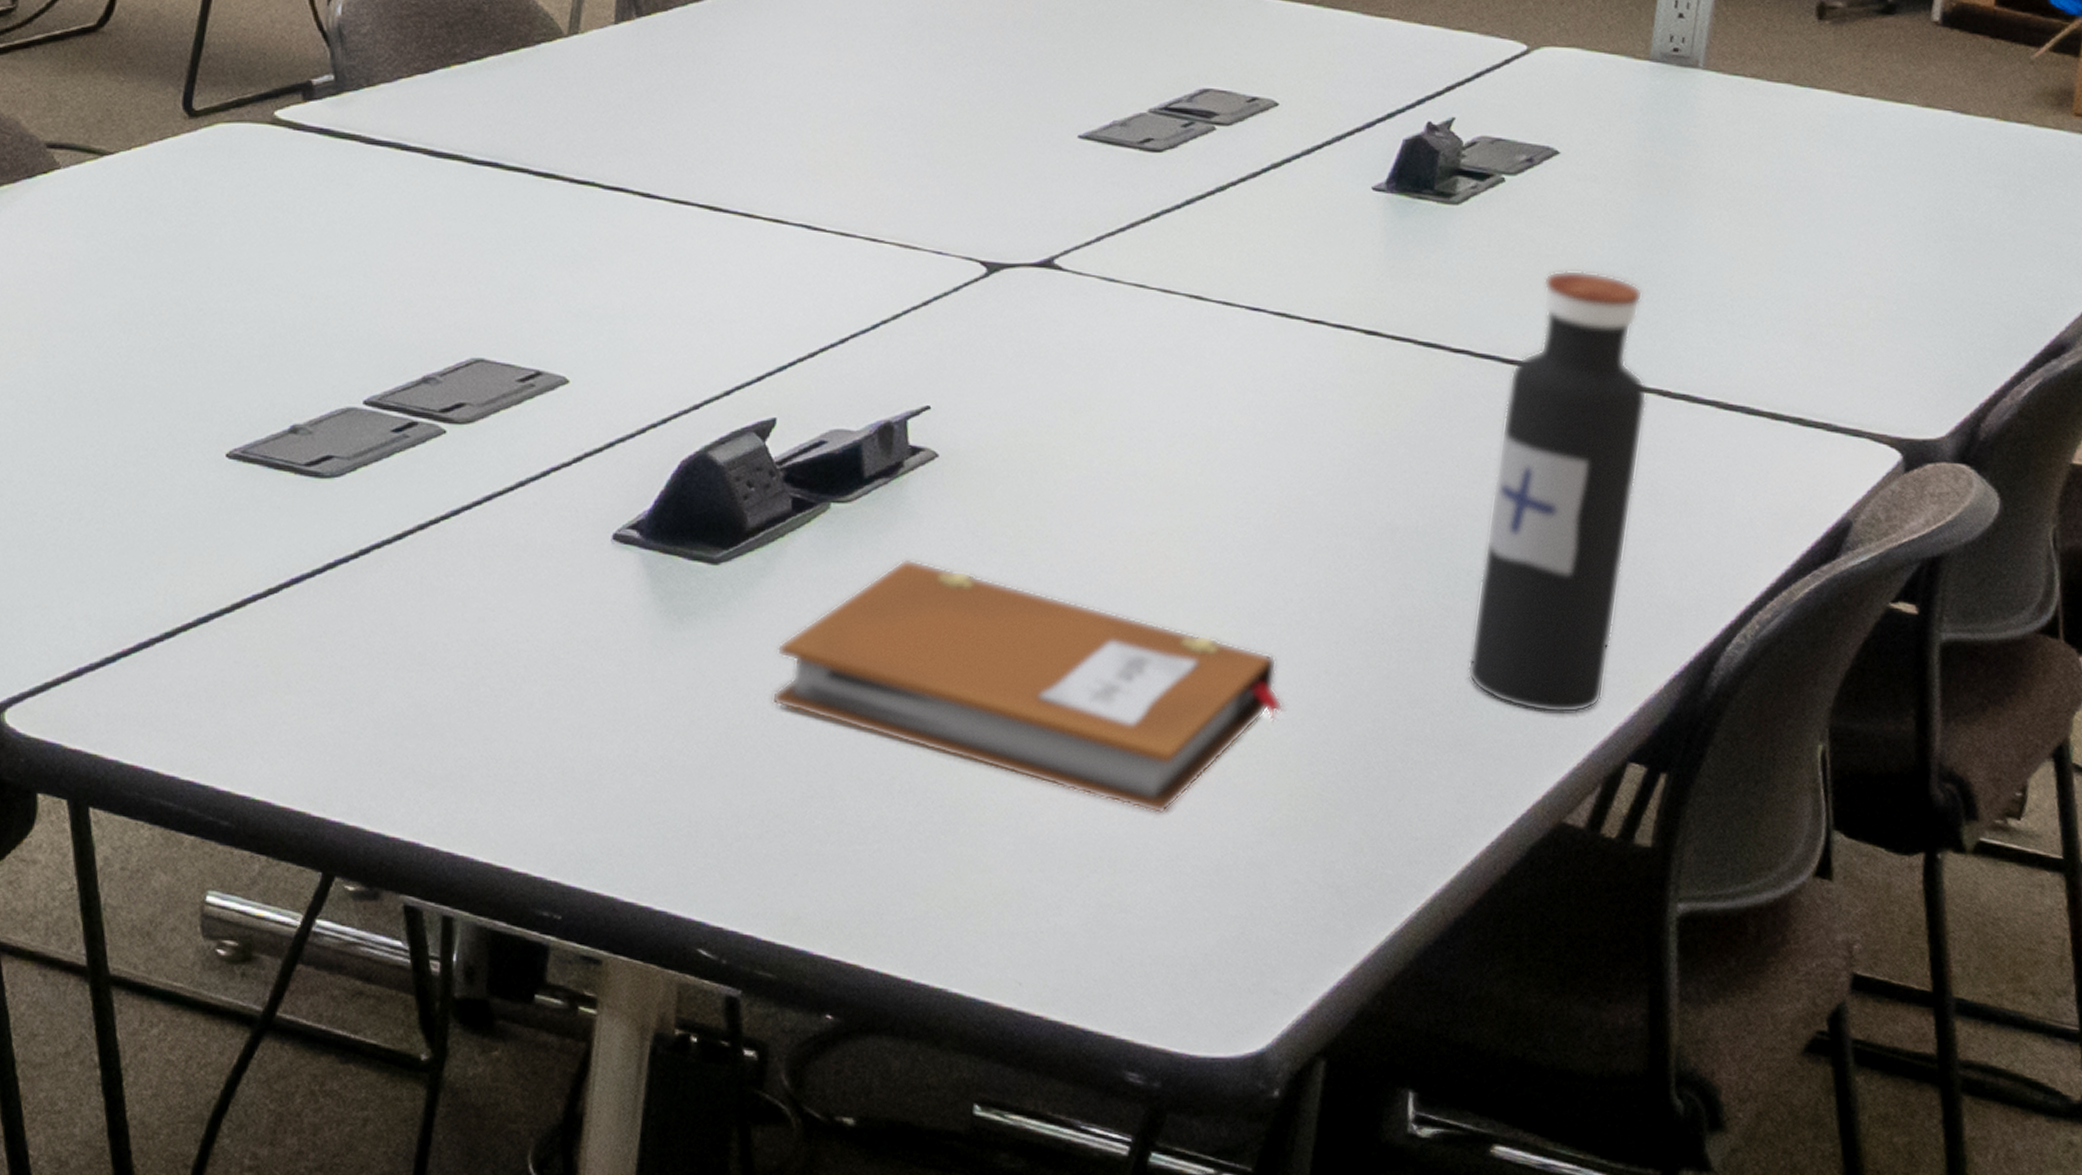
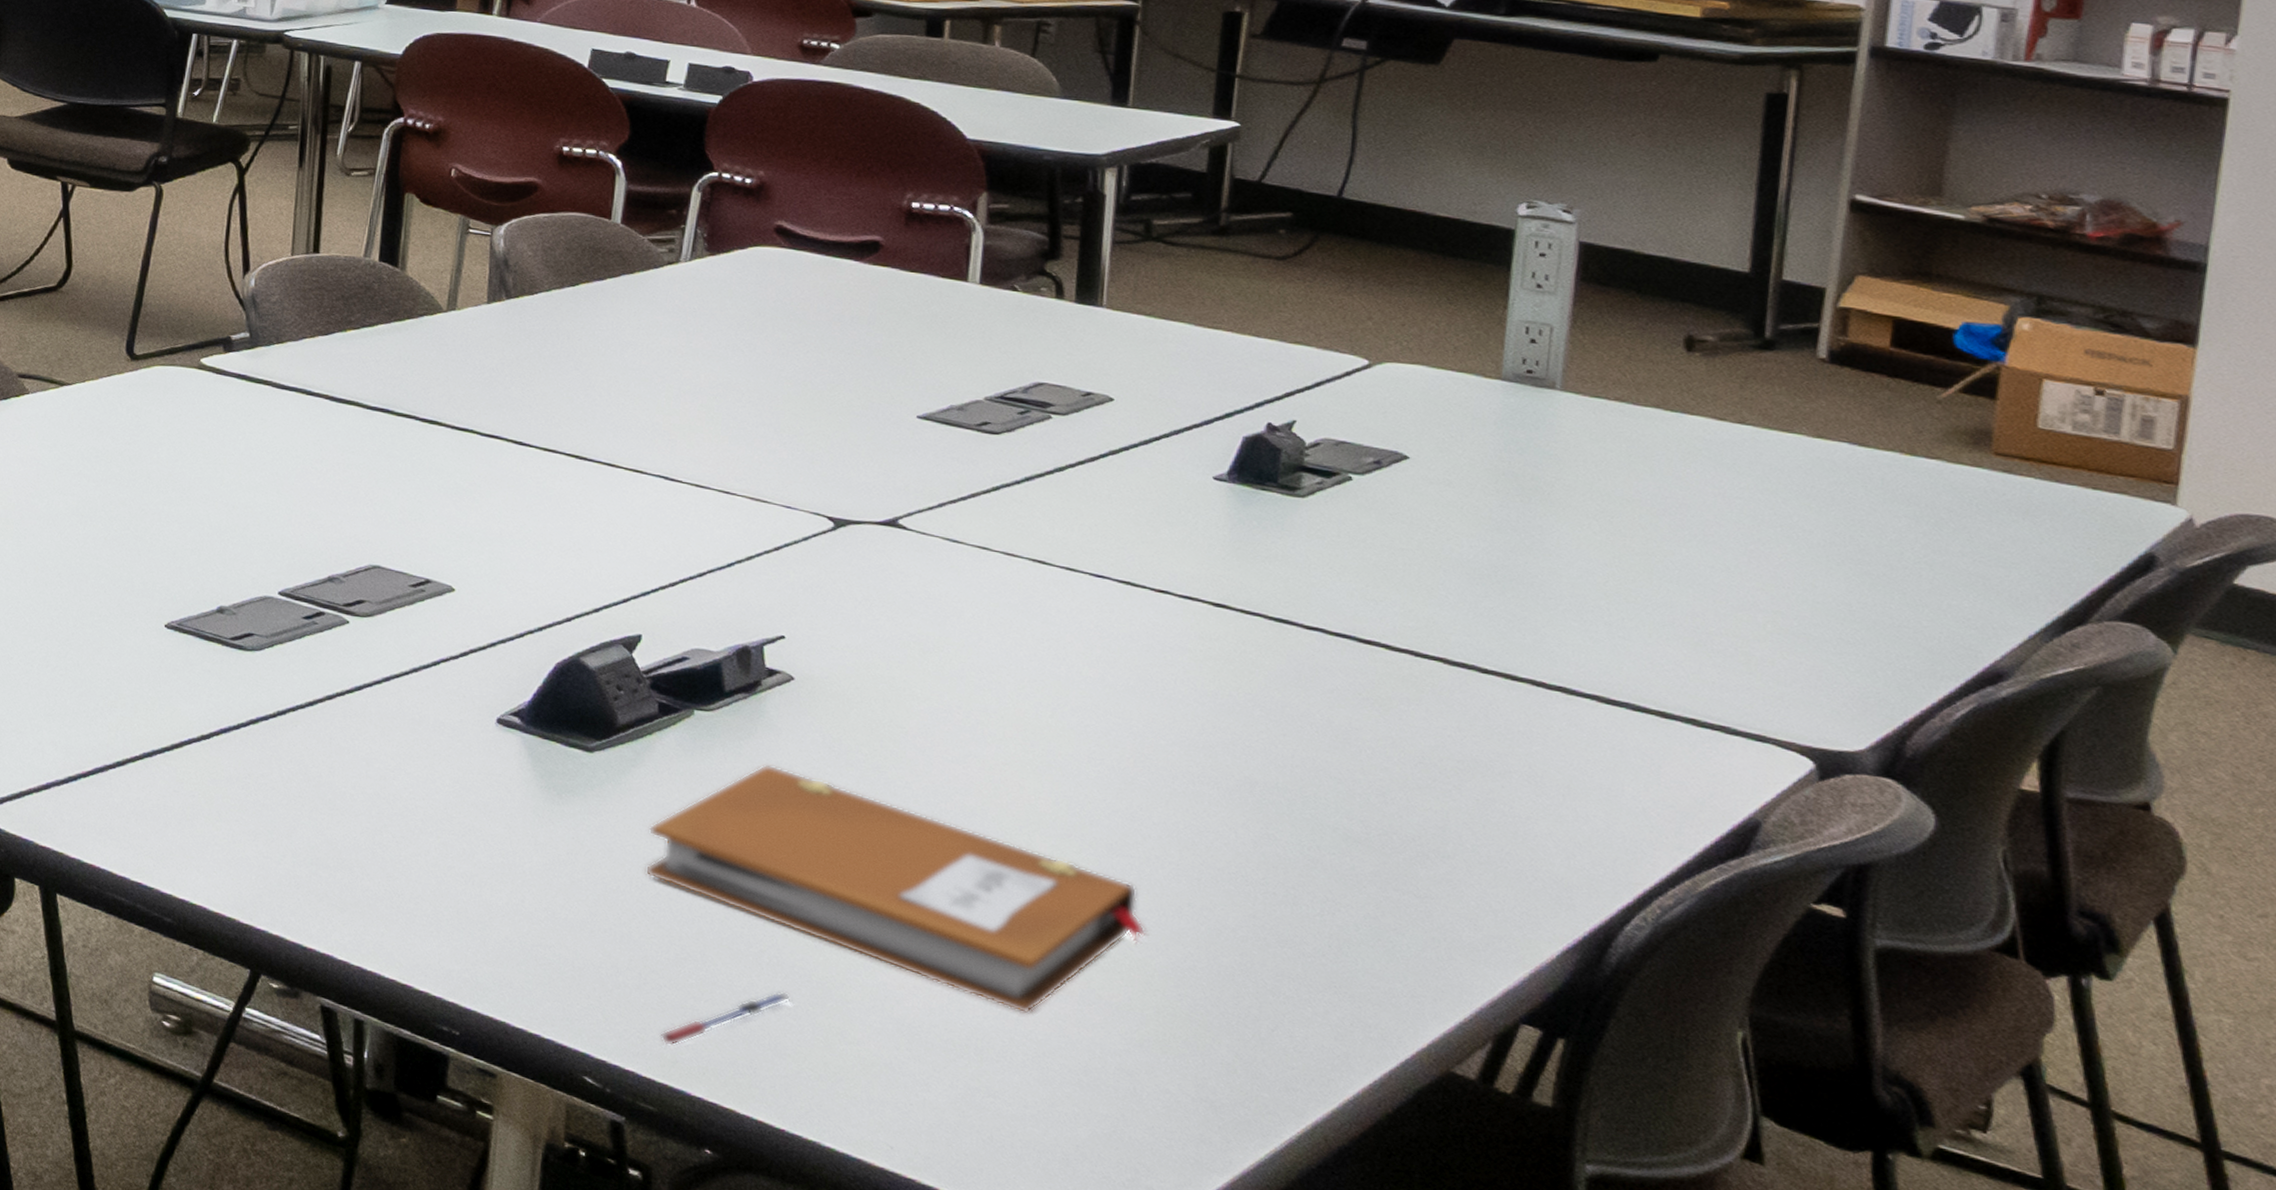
pen: none [781,821,924,901] -> present [659,991,793,1047]
water bottle: present [1467,269,1648,714] -> none [1338,563,1520,972]

